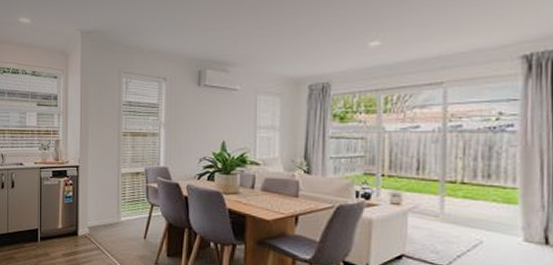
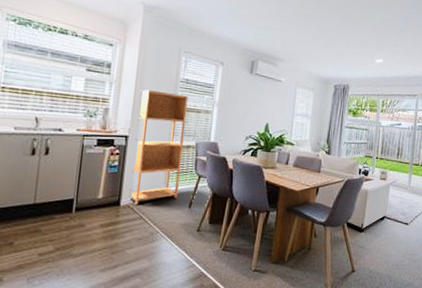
bookcase: none [85,117,133,235] -> present [129,89,189,204]

